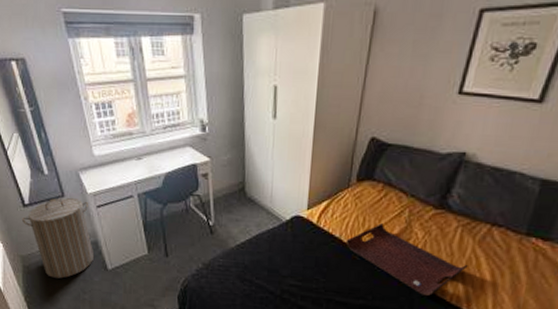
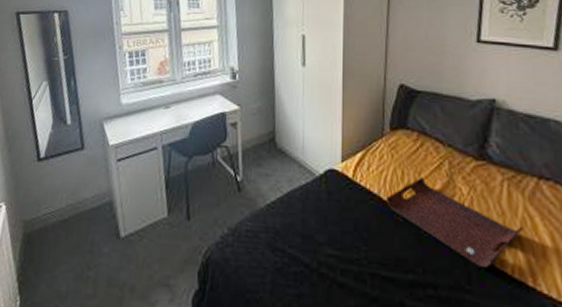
laundry hamper: present [22,197,95,279] -> none [33,149,110,250]

